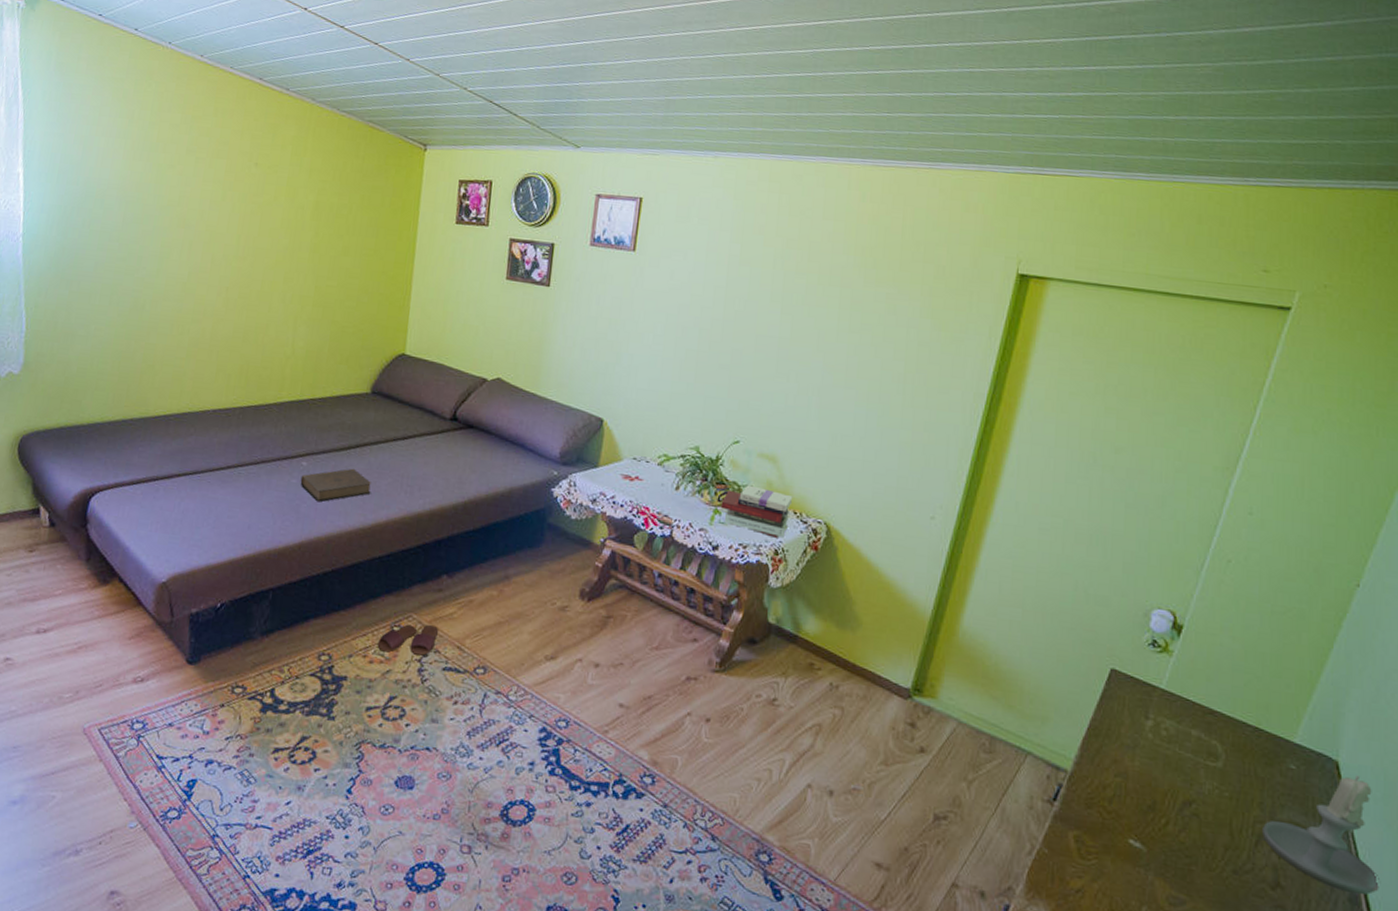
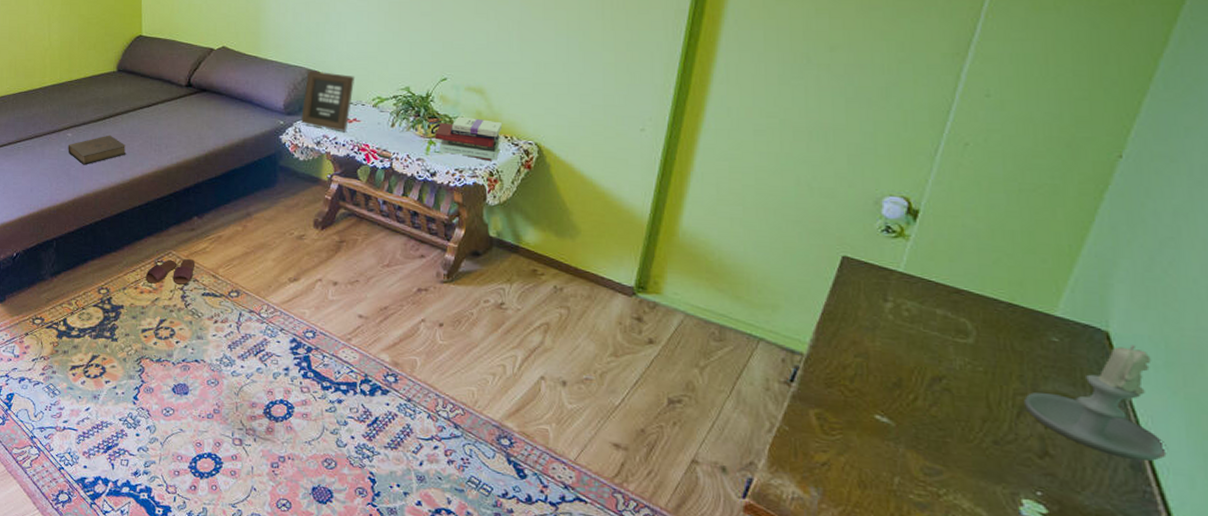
picture frame: none [577,416,642,490] -> present [301,70,355,131]

